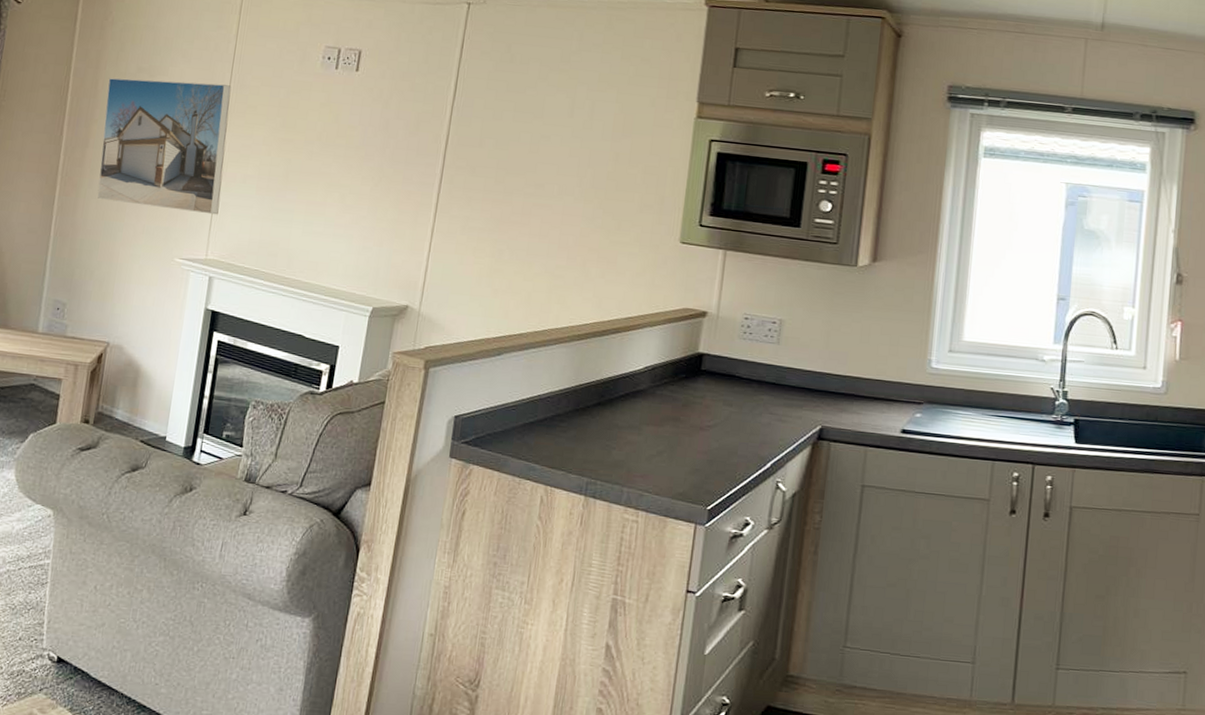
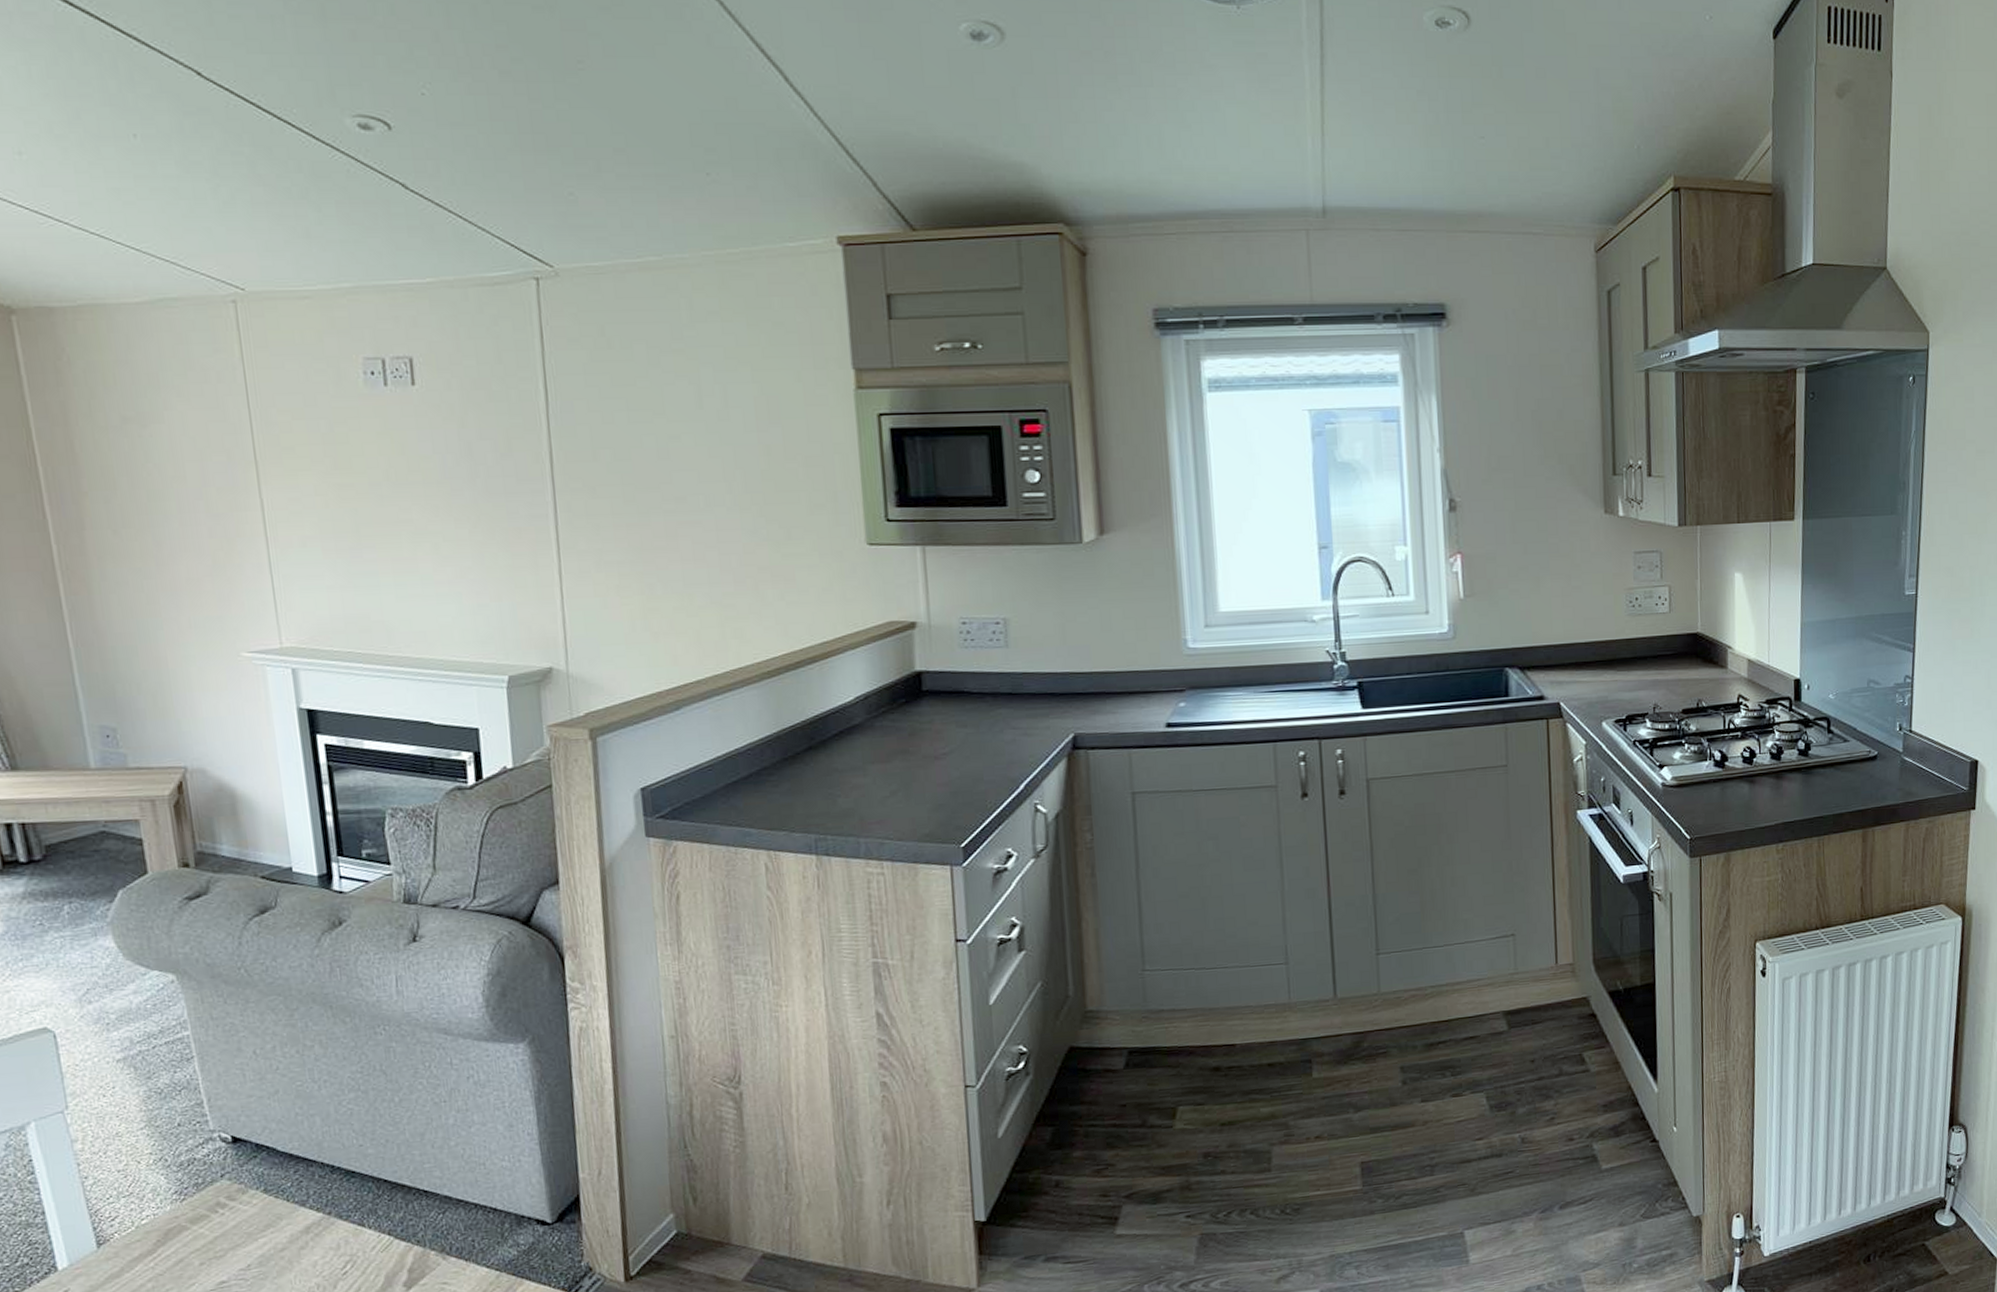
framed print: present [97,77,232,215] -> none [86,425,282,594]

